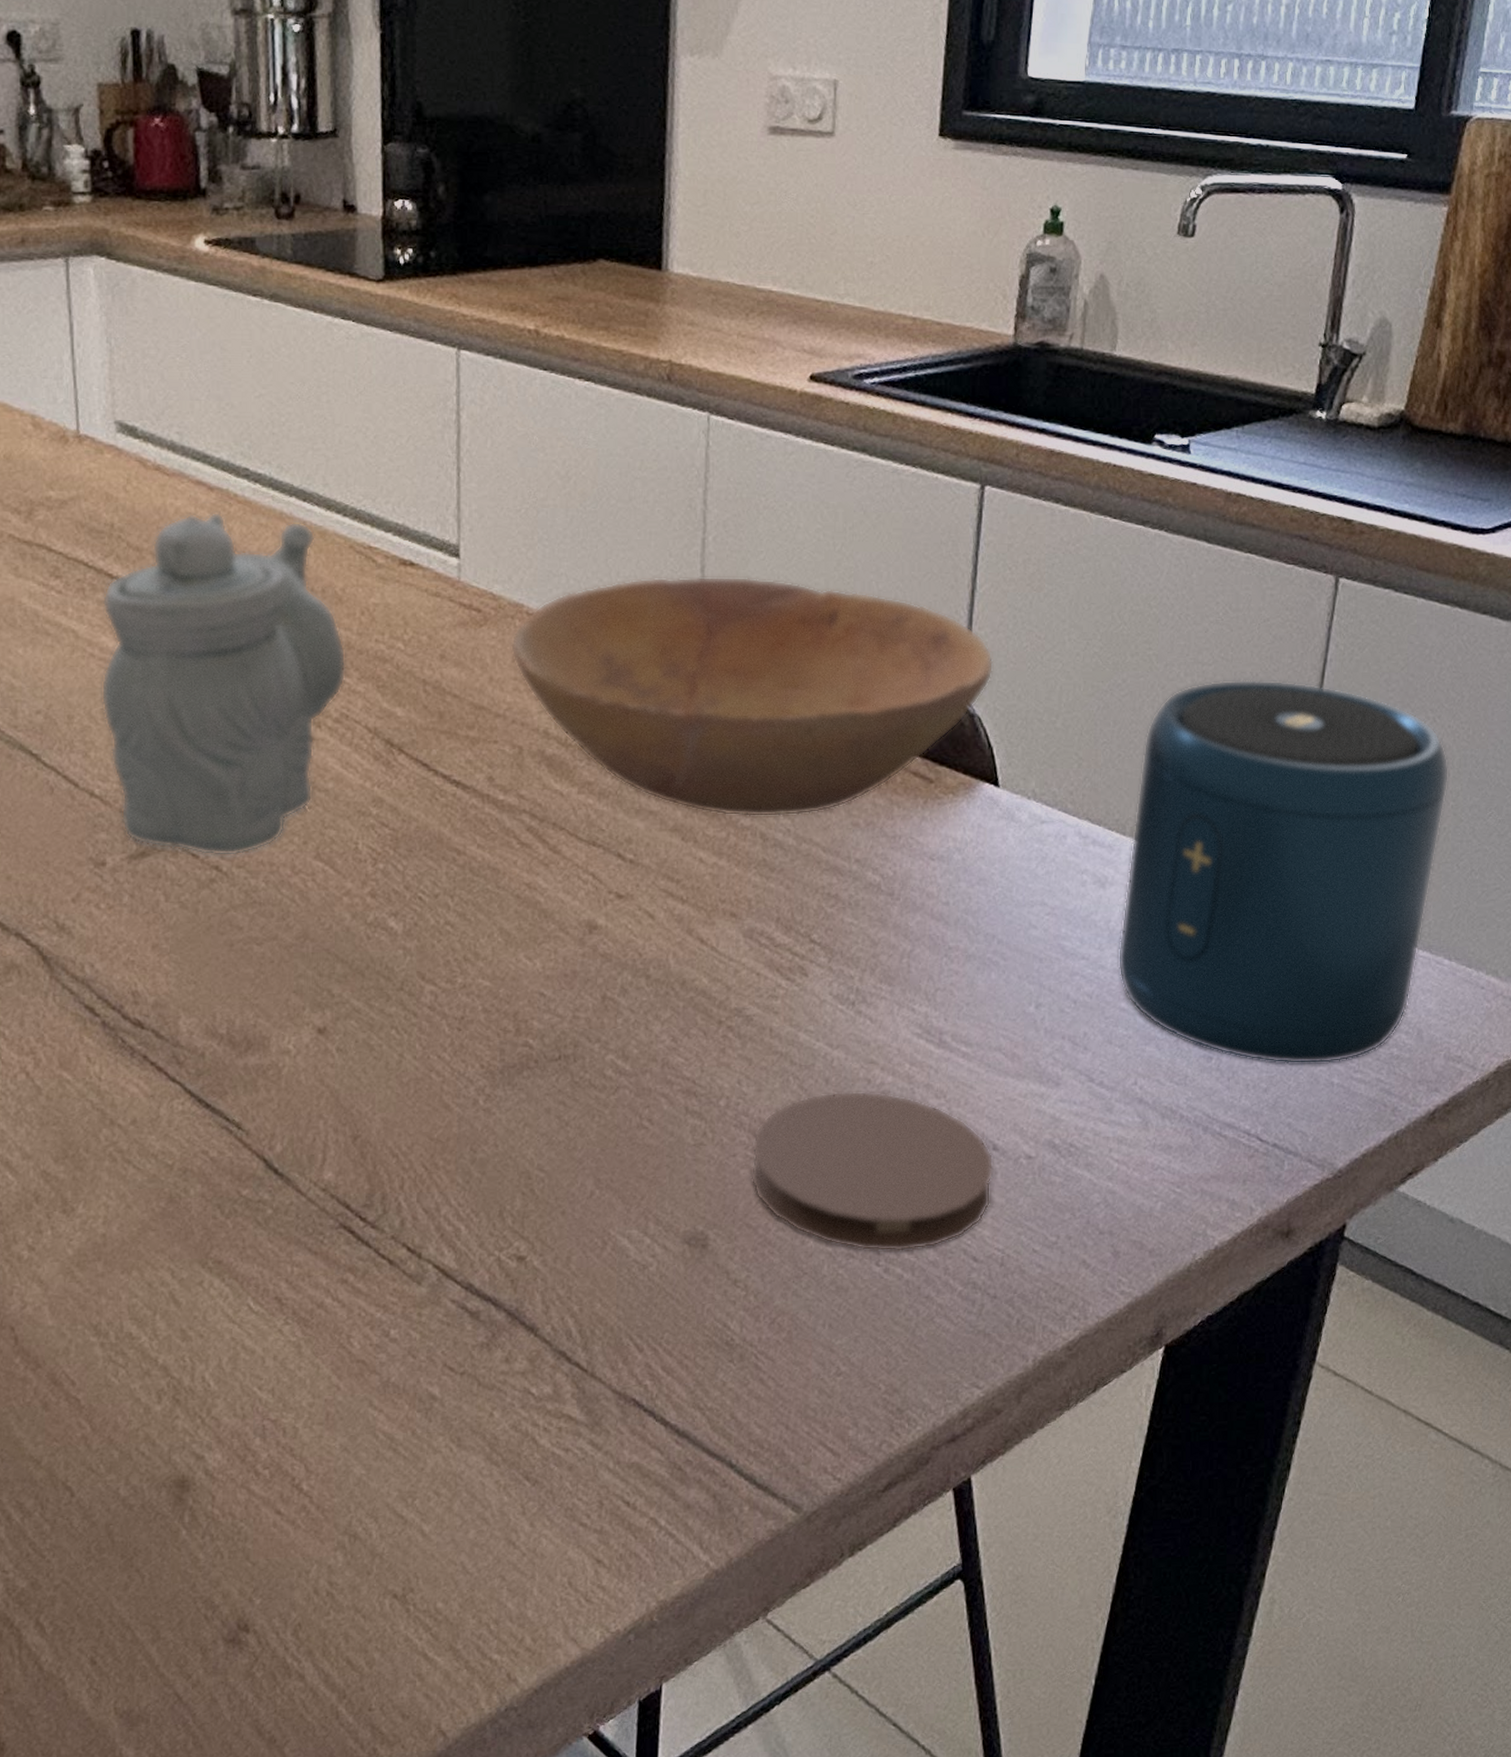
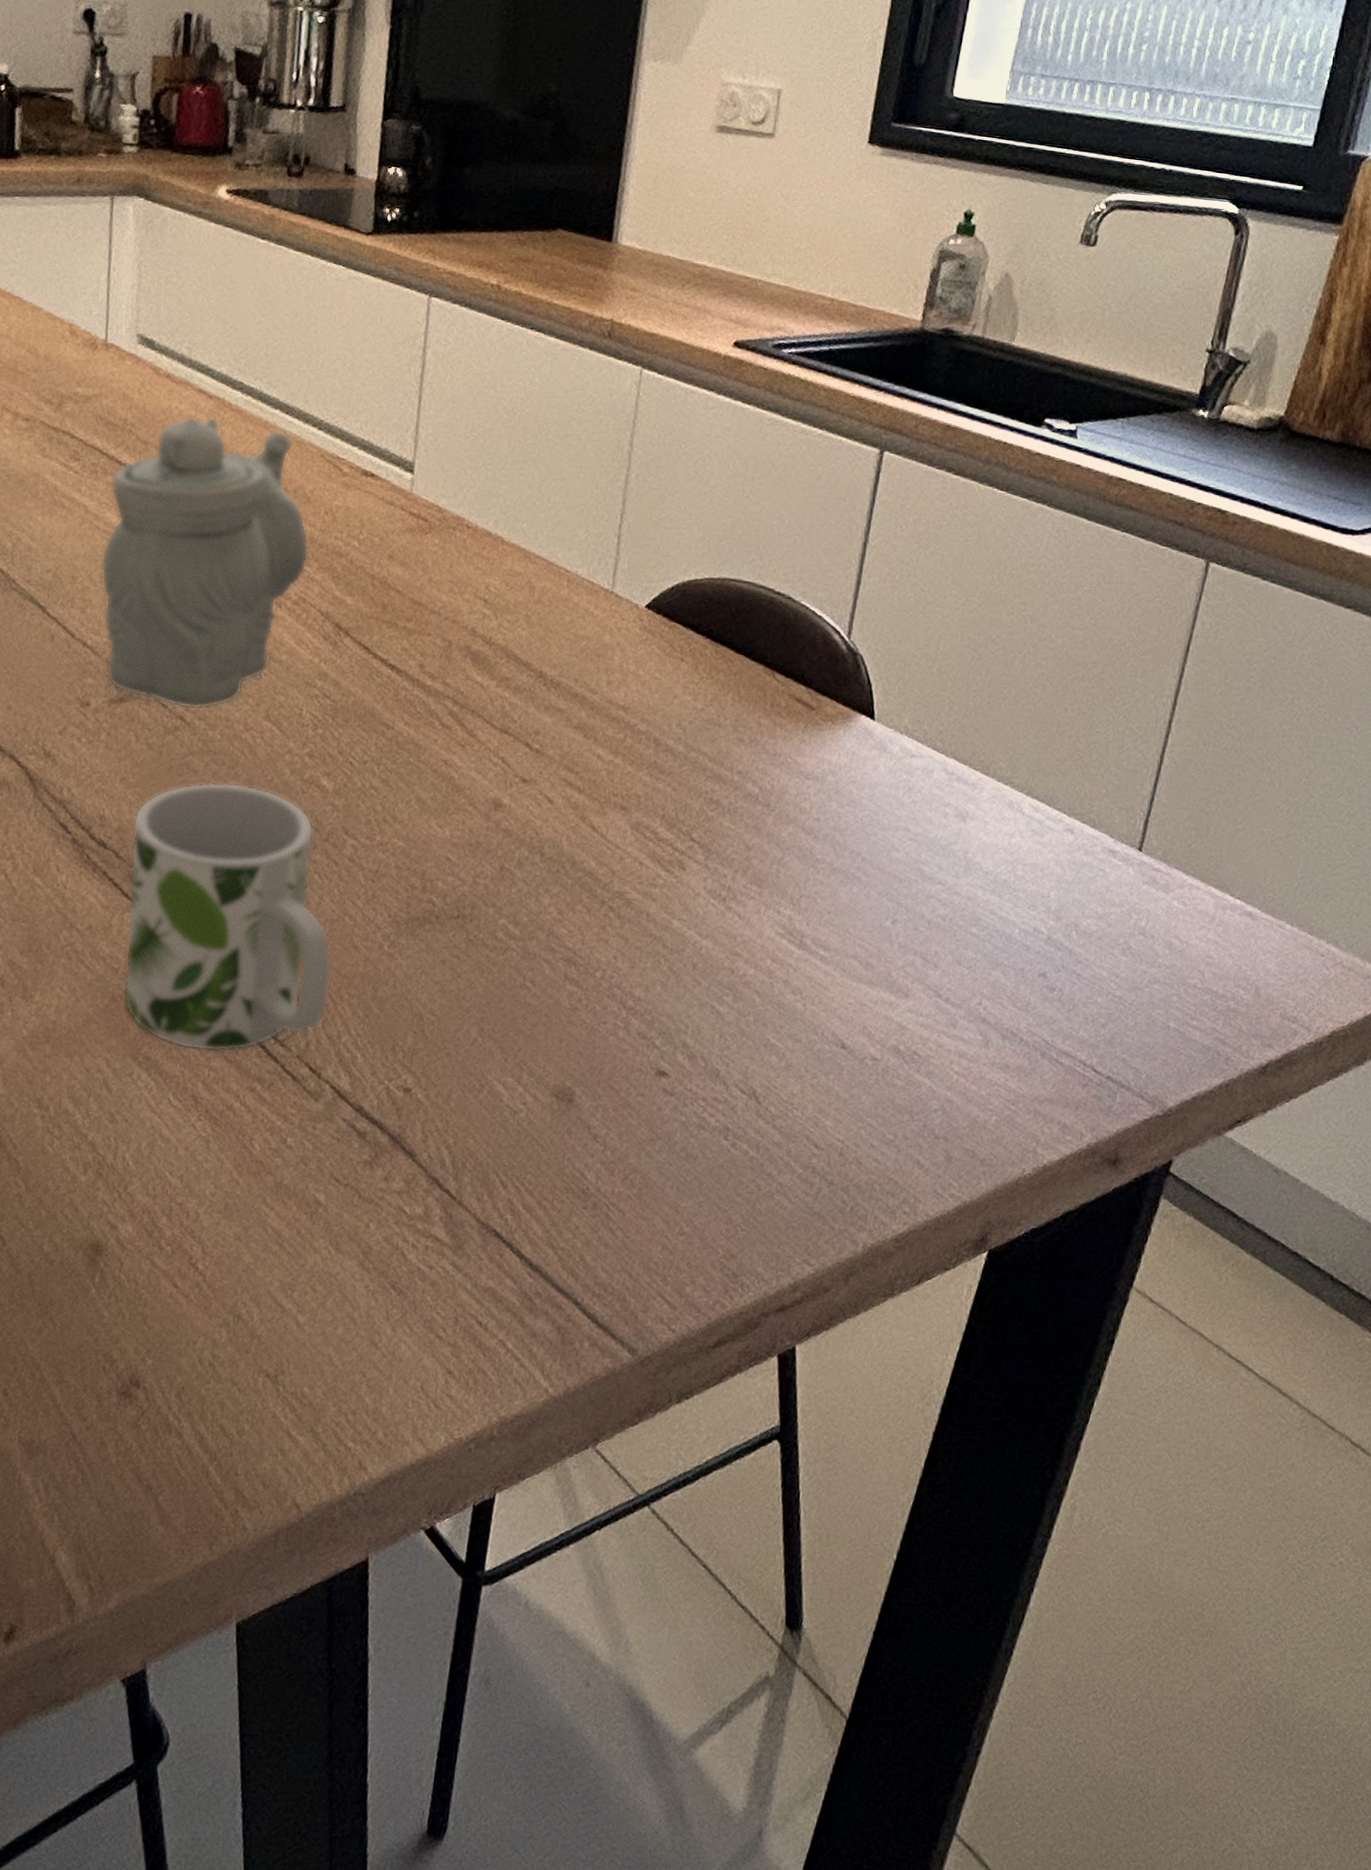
mug: none [172,936,421,1246] -> present [123,782,332,1052]
bowl: present [510,576,994,817] -> none [449,505,879,727]
coaster: present [751,1091,994,1252] -> none [617,976,842,1131]
speaker: present [1117,680,1449,1065] -> none [971,645,1304,1008]

